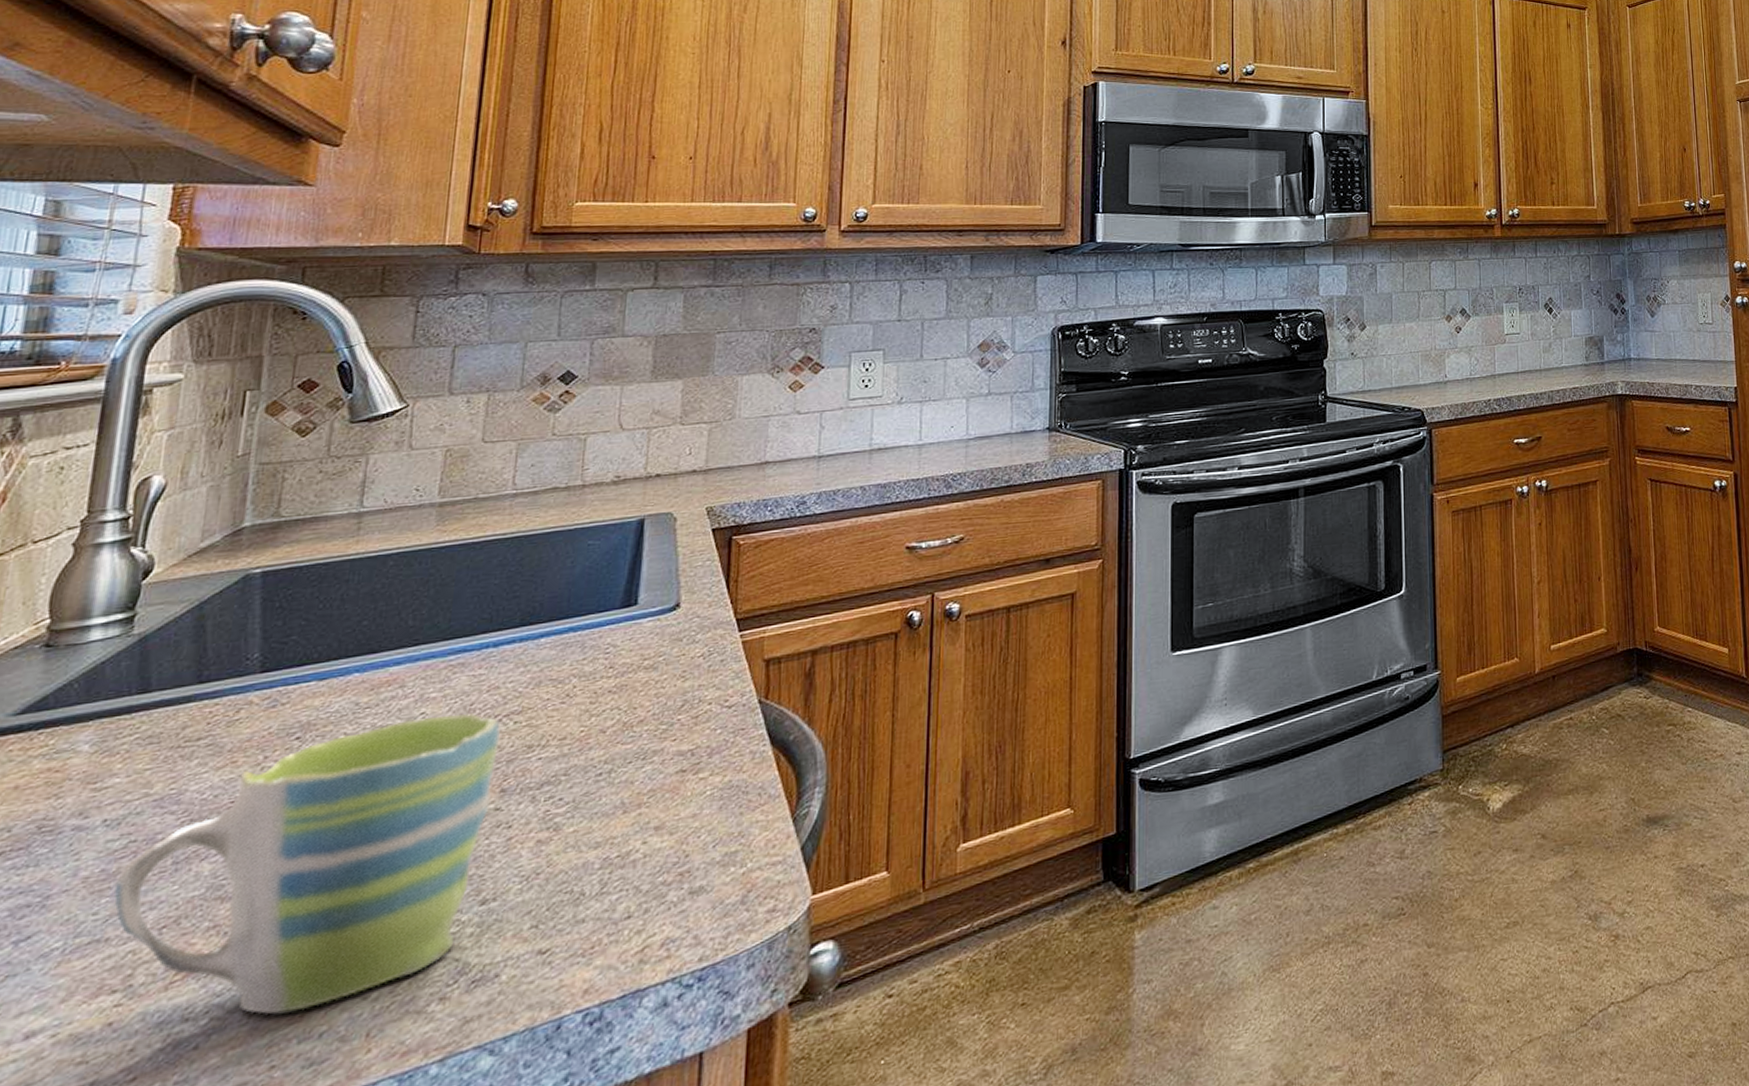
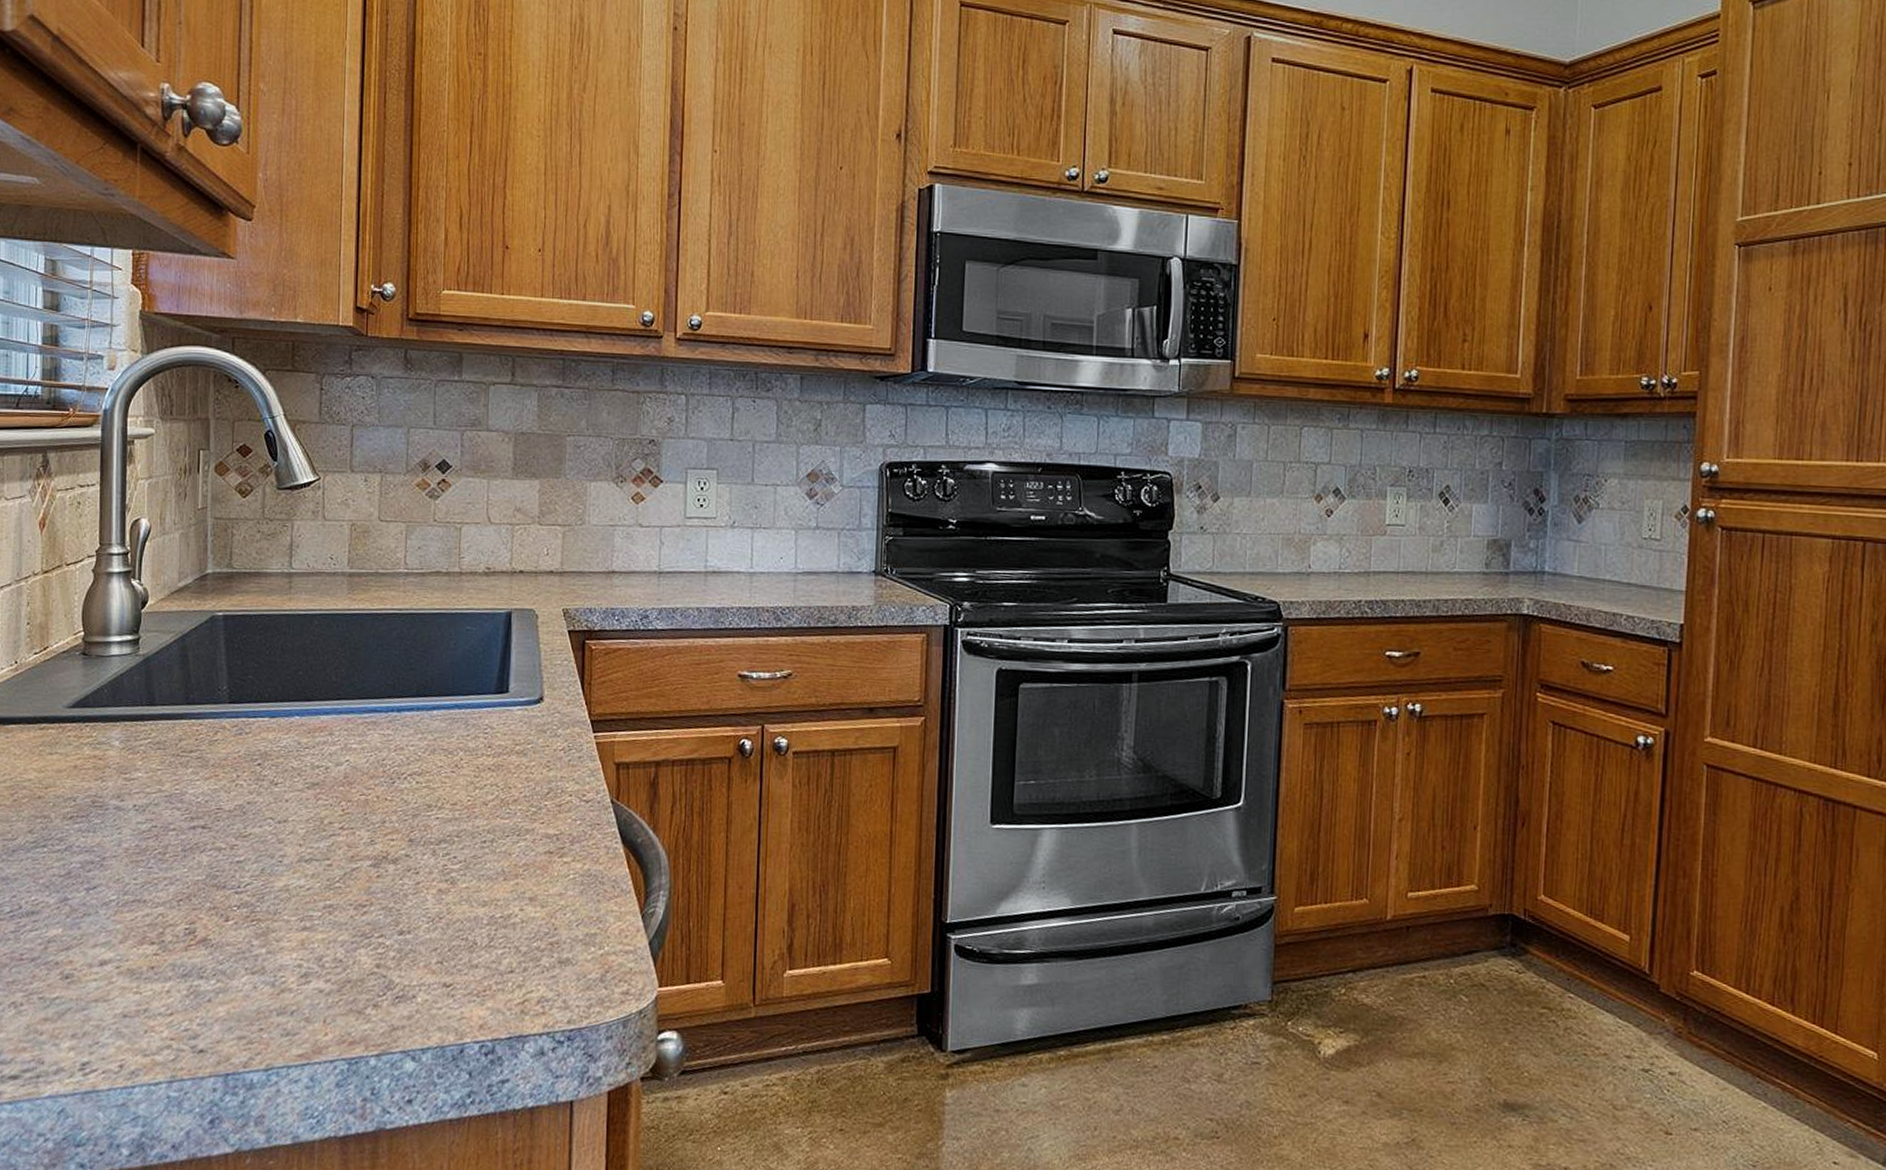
mug: present [113,713,501,1015] -> none [145,764,407,990]

